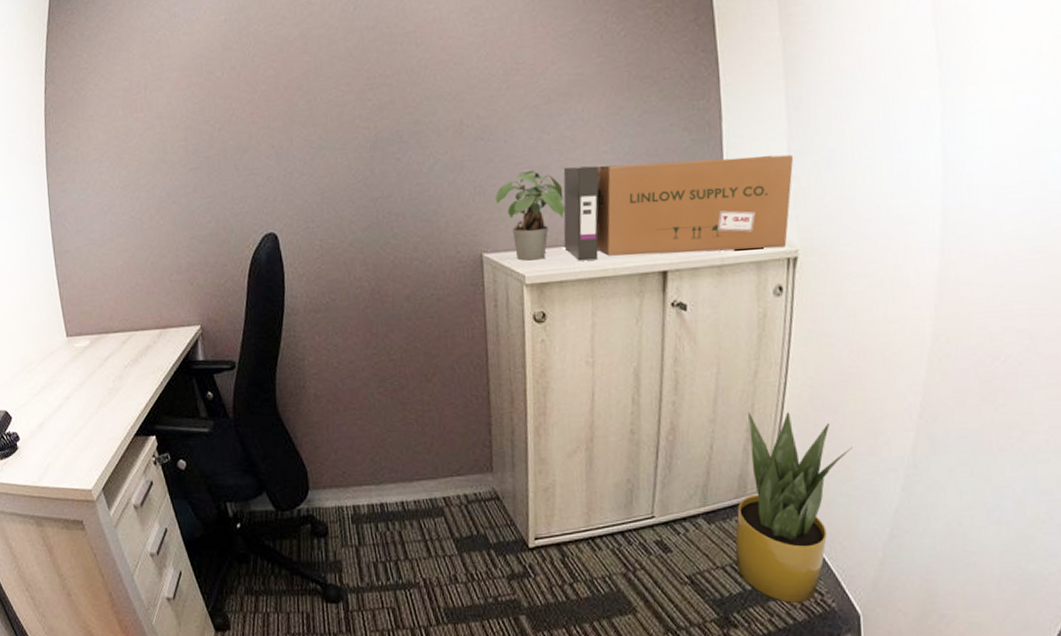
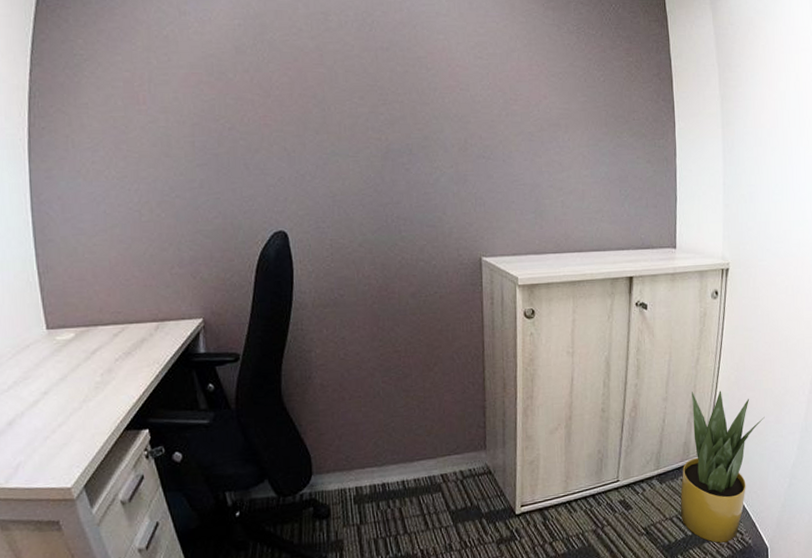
potted plant: present [495,170,566,261] -> none [494,187,553,265]
binder: present [563,165,599,261] -> none [551,186,581,266]
box: present [596,154,794,256] -> none [577,187,728,264]

